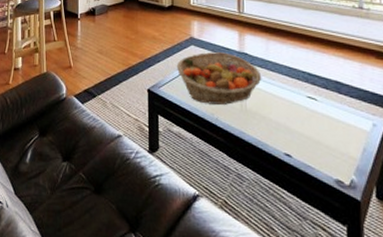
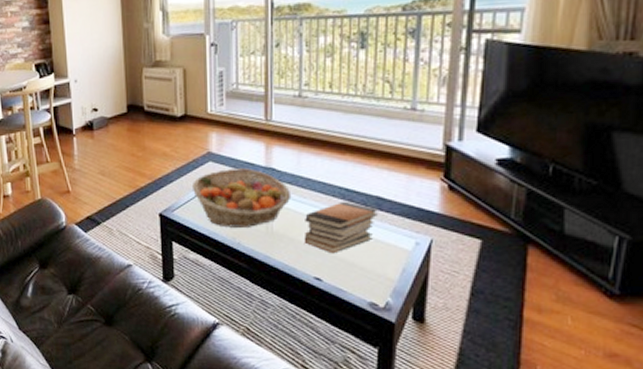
book stack: none [274,84,337,132] -> present [304,201,377,254]

